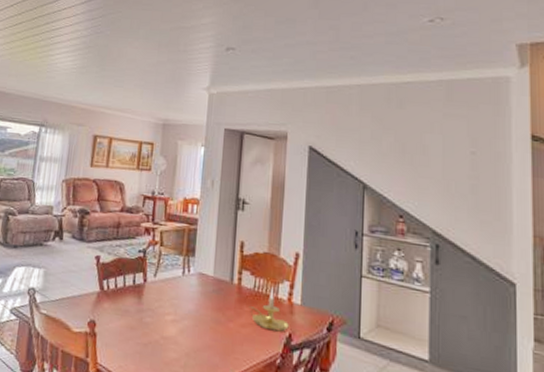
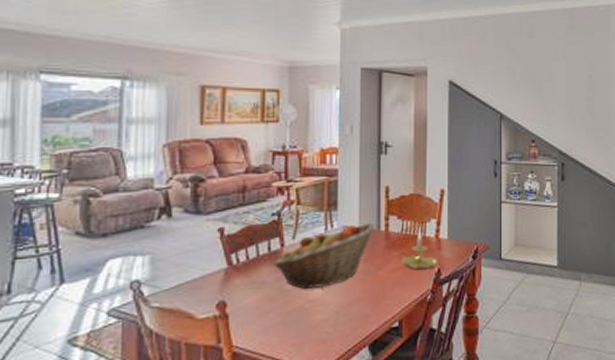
fruit basket: none [136,272,229,328] -> present [274,223,376,289]

